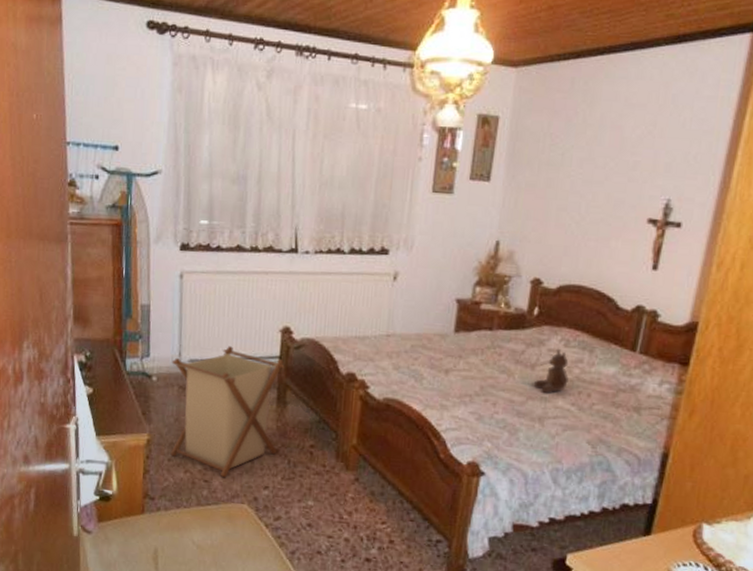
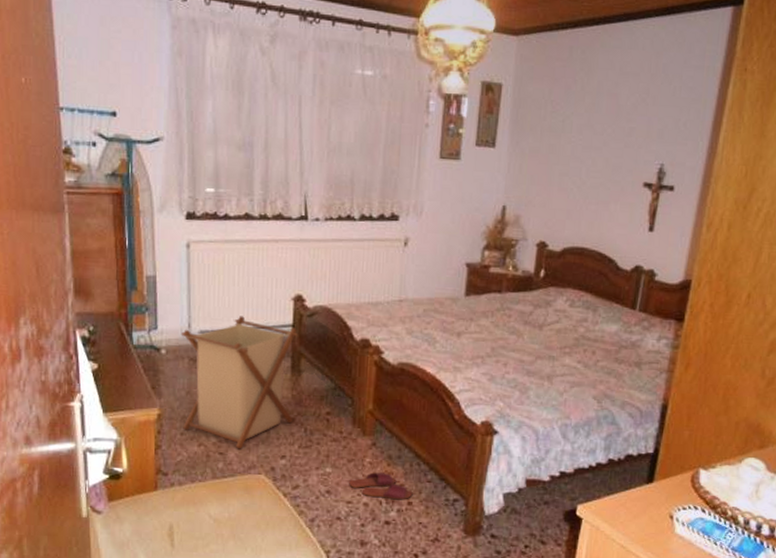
slippers: none [330,508,395,538] -> present [349,472,413,500]
teddy bear: present [533,348,569,393] -> none [541,308,574,352]

